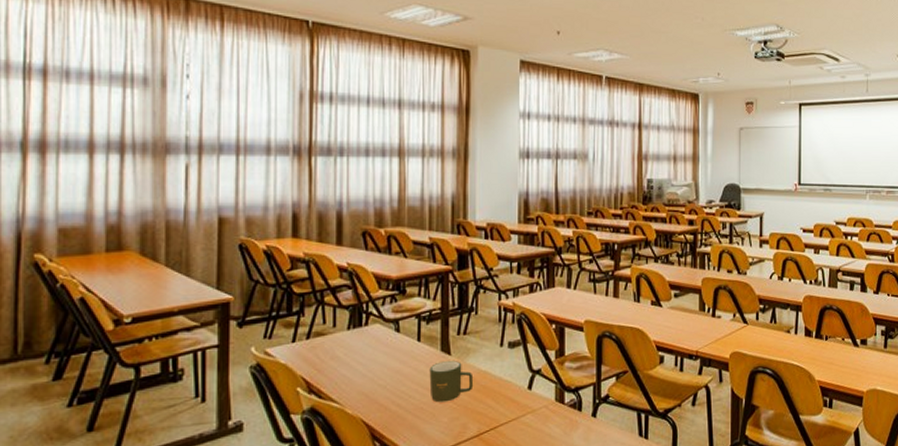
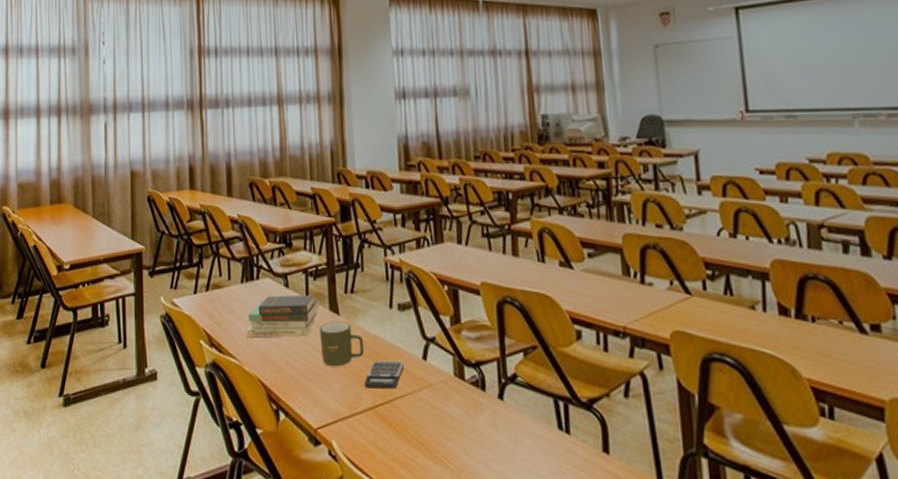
books: none [350,338,431,382] -> present [245,295,320,338]
calculator: none [471,391,510,419] -> present [364,360,404,389]

